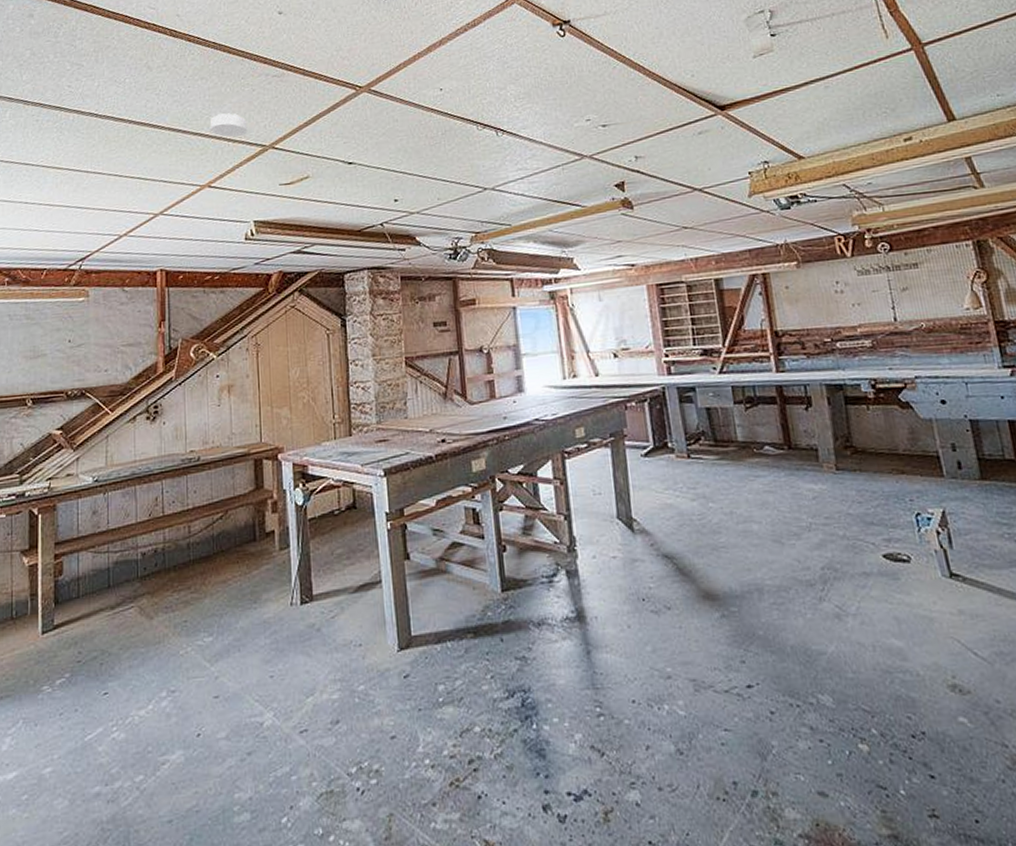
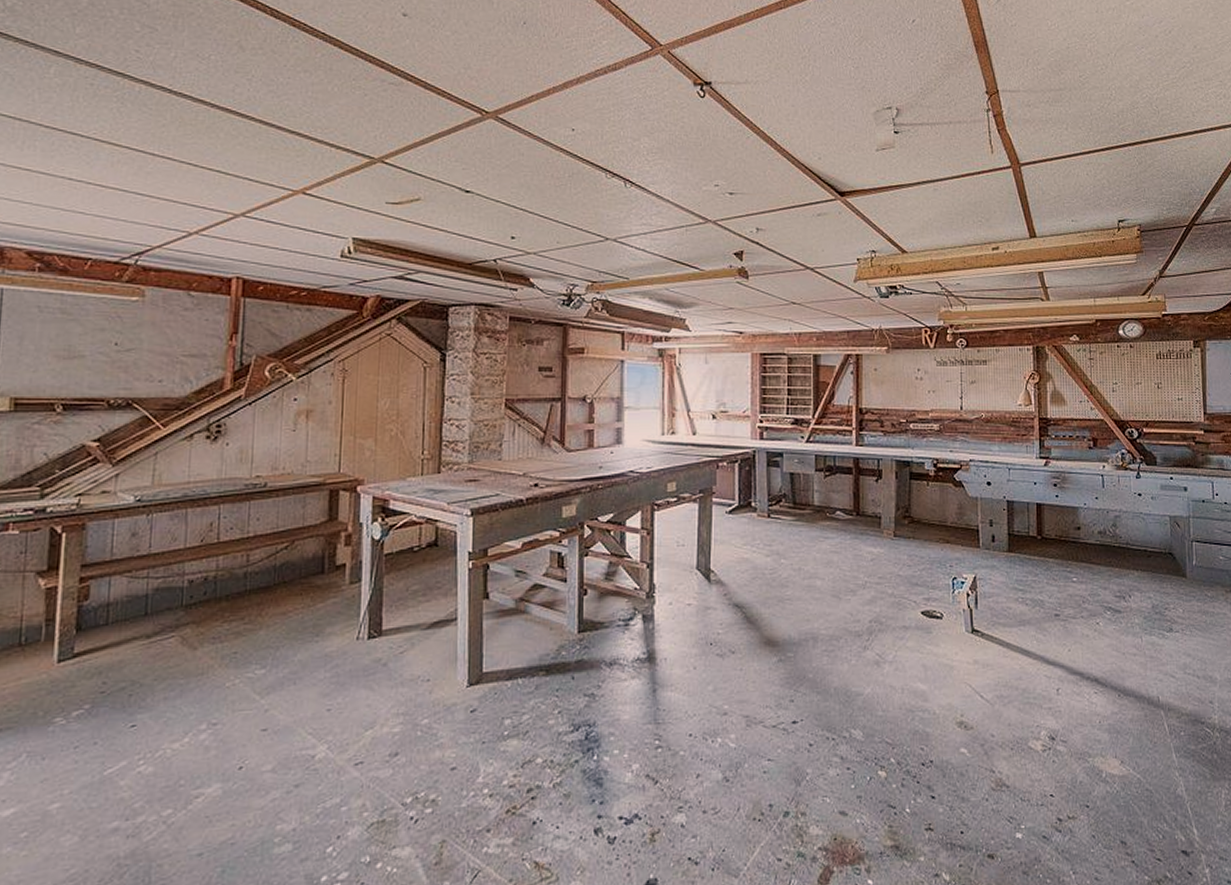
smoke detector: present [209,112,248,137] -> none [310,113,355,143]

